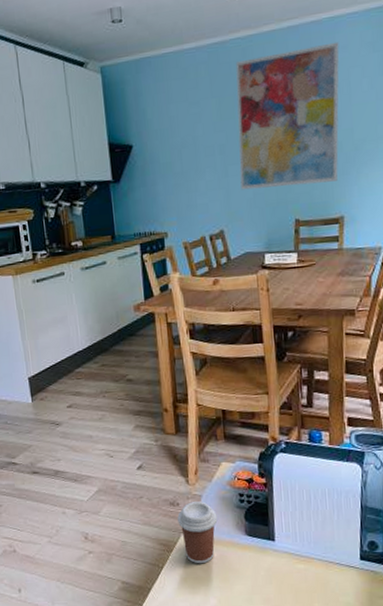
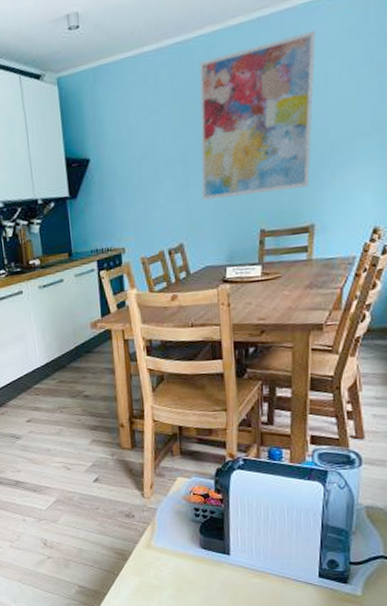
coffee cup: present [177,501,218,564] -> none [133,514,173,573]

